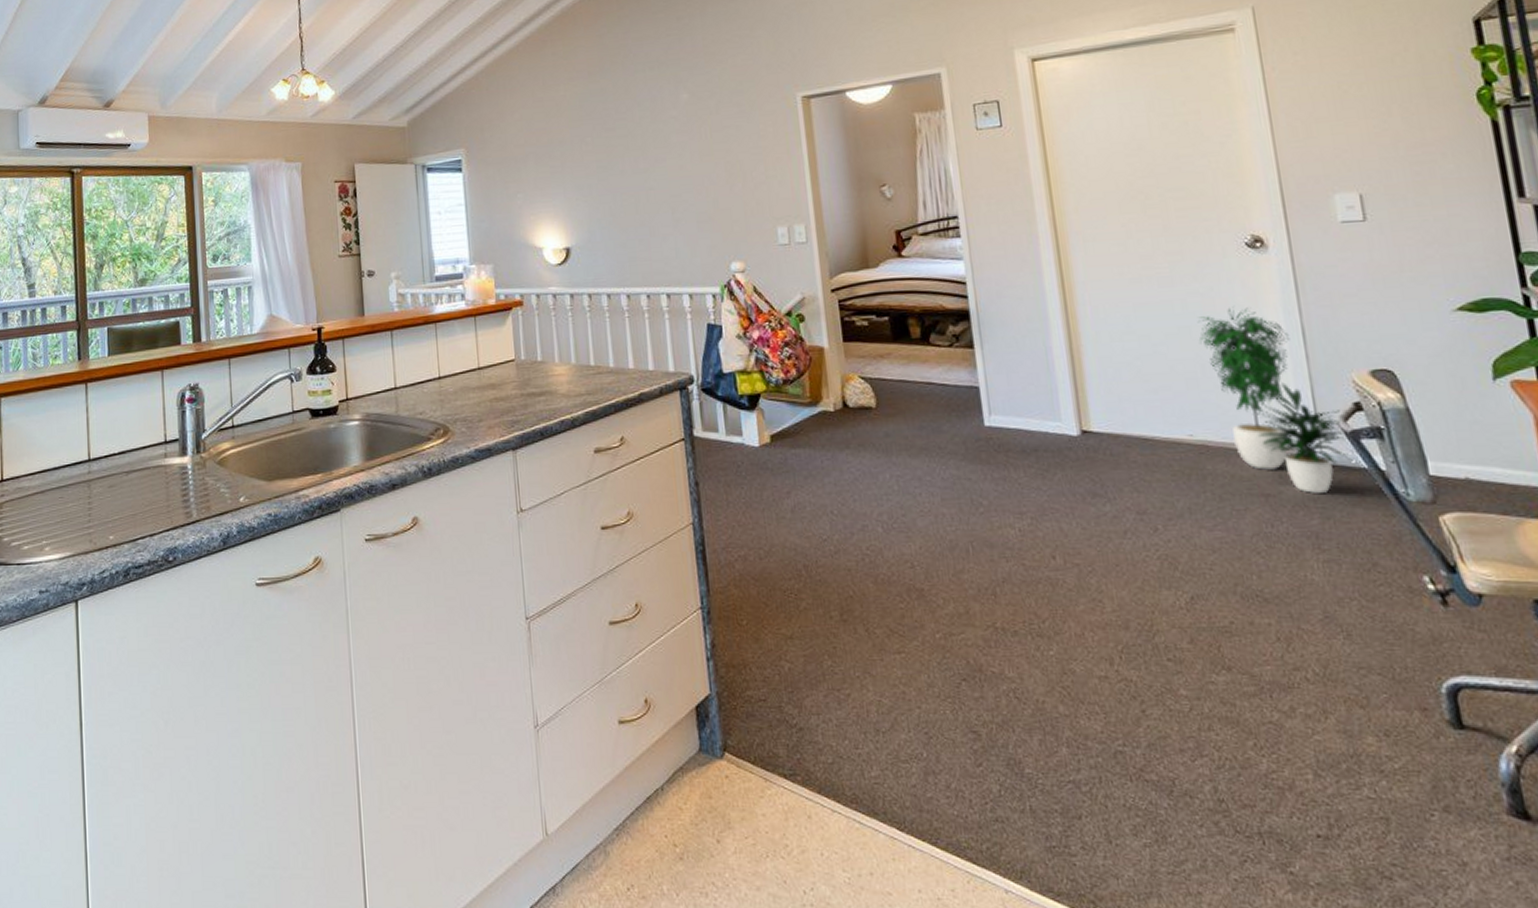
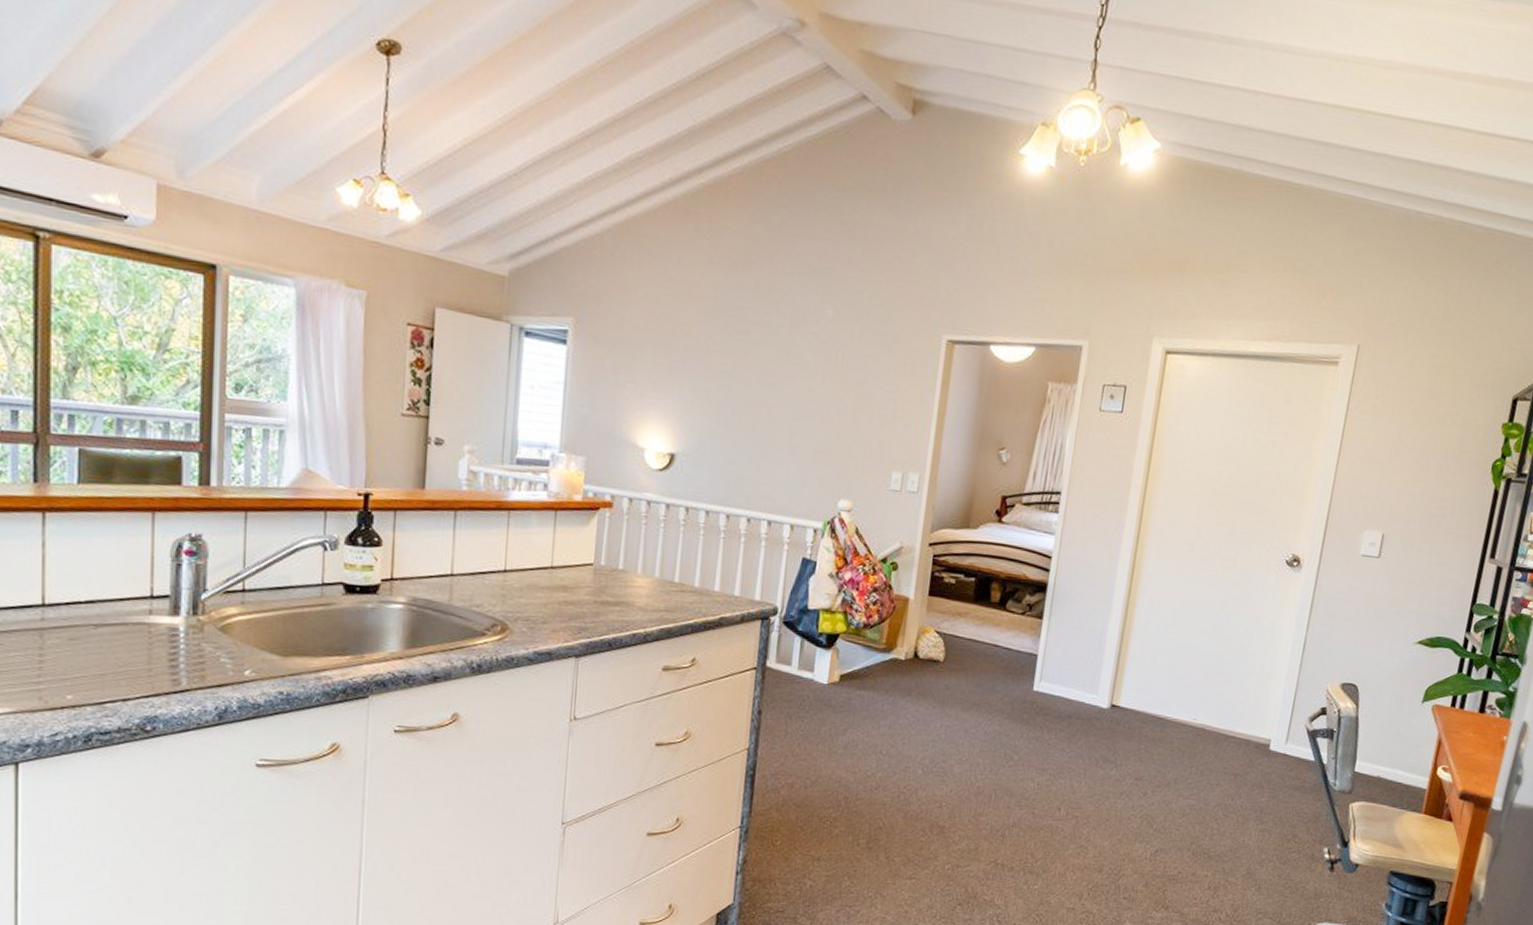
potted plant: present [1197,307,1353,493] -> none [1225,614,1310,777]

